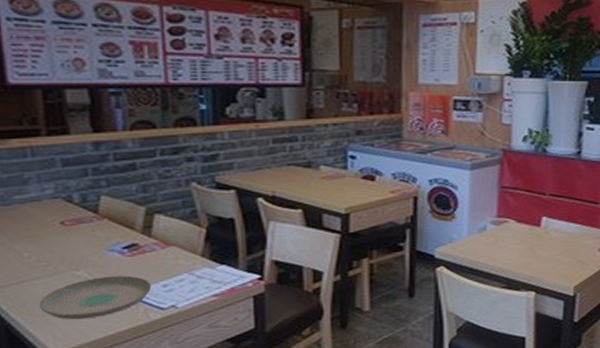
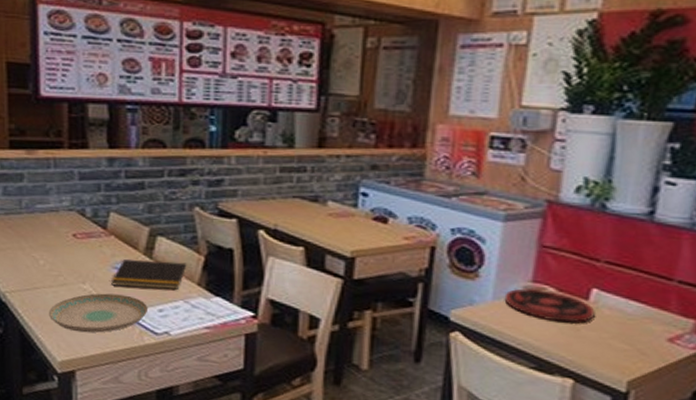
notepad: none [108,236,189,268] -> present [111,259,187,290]
plate: none [477,221,546,247] -> present [504,287,595,323]

